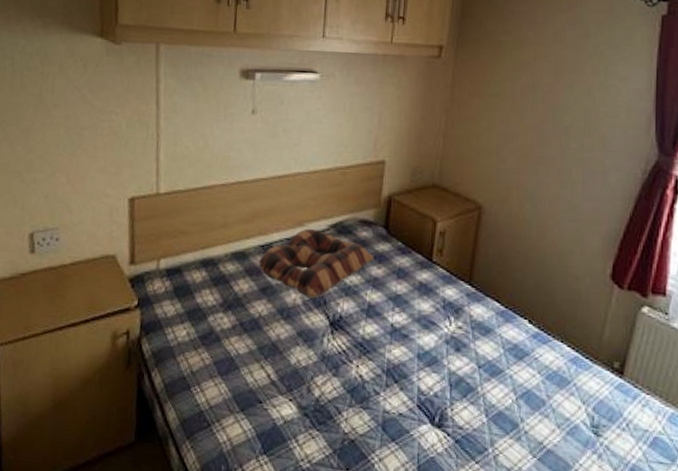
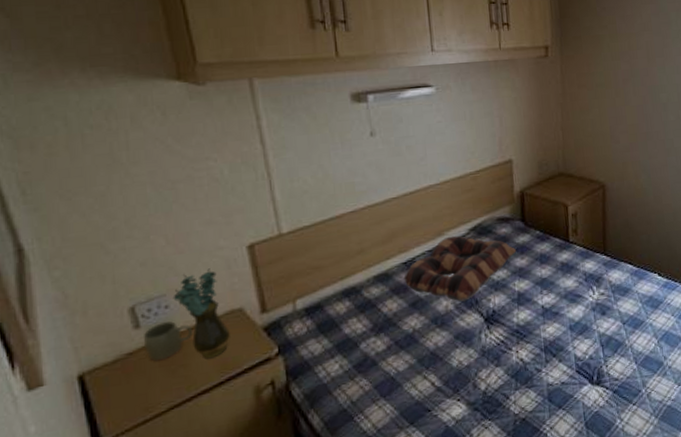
mug: none [34,253,73,287] -> present [143,321,192,362]
vase: none [63,212,102,296] -> present [173,268,230,359]

